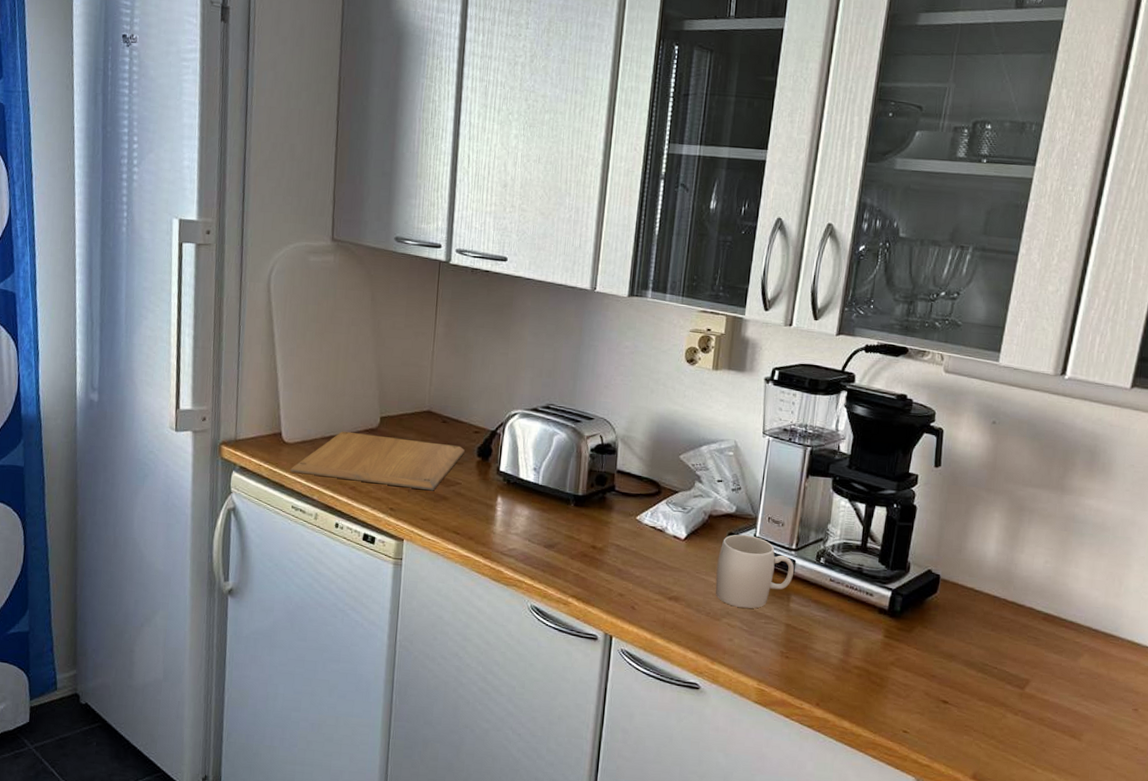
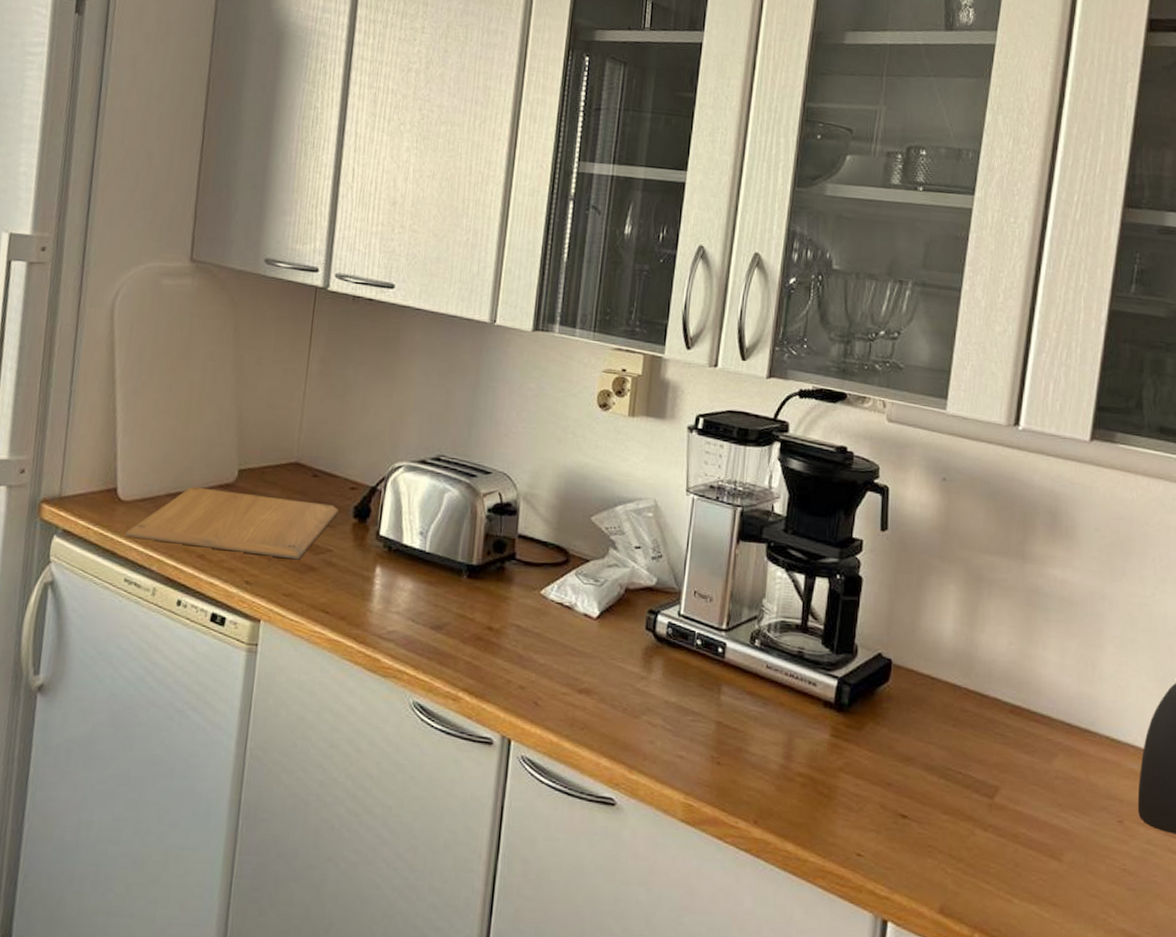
mug: present [715,534,795,609] -> none [633,611,726,704]

